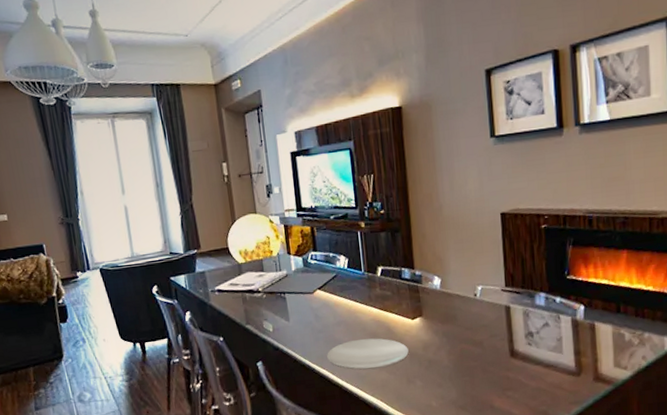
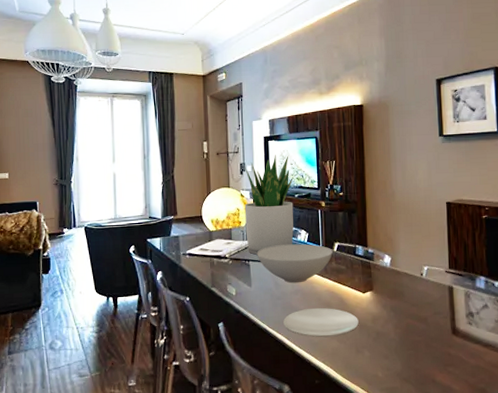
planter: none [272,172,332,286] -> present [244,155,294,255]
bowl: none [292,270,376,315] -> present [256,244,333,284]

